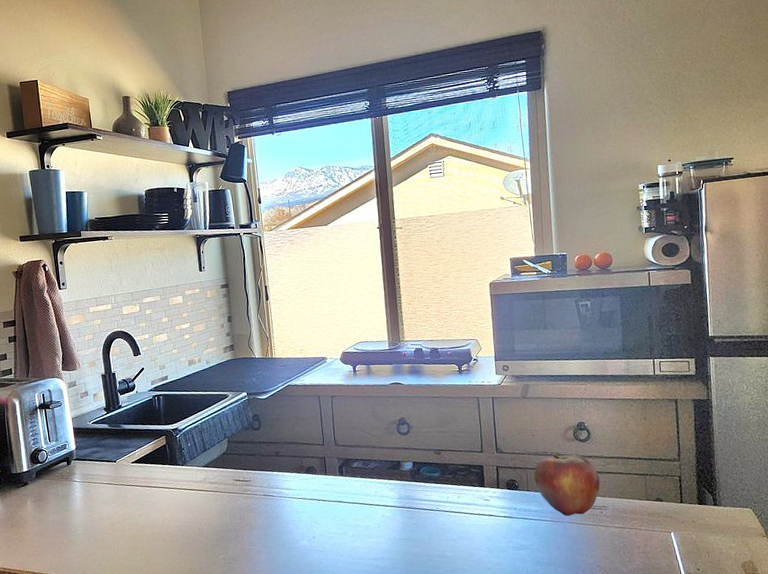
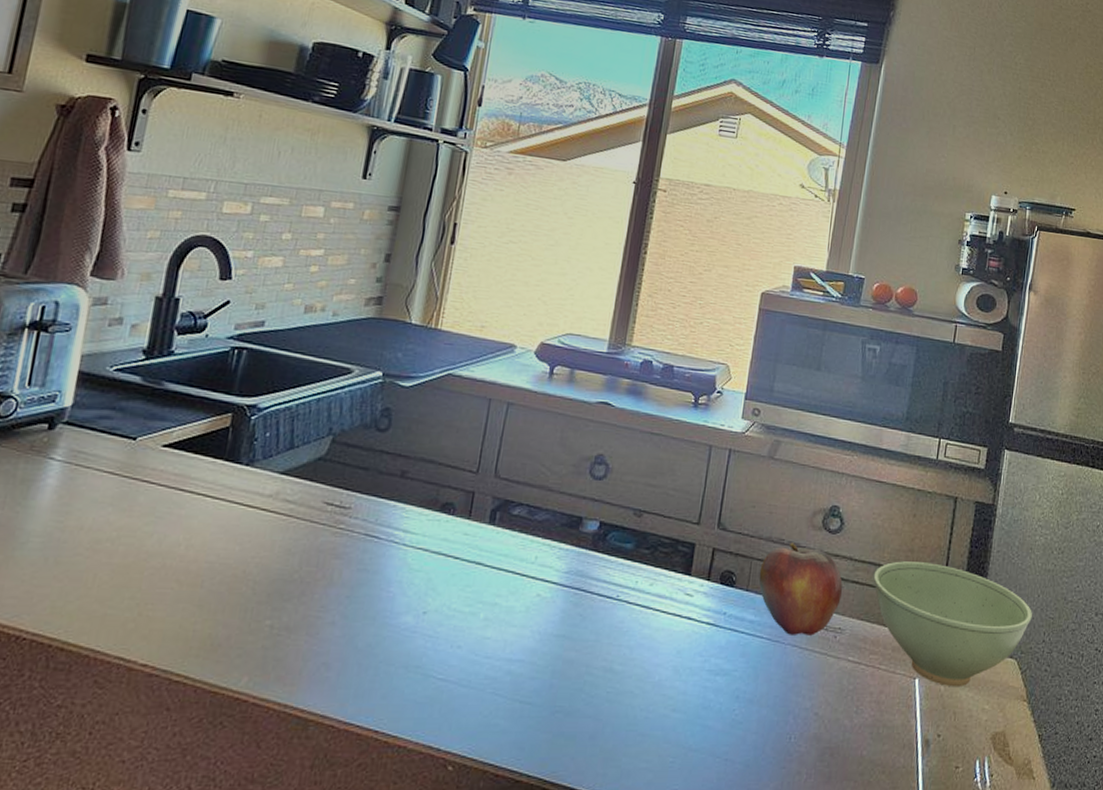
bowl: none [621,449,758,535] -> present [873,561,1032,688]

